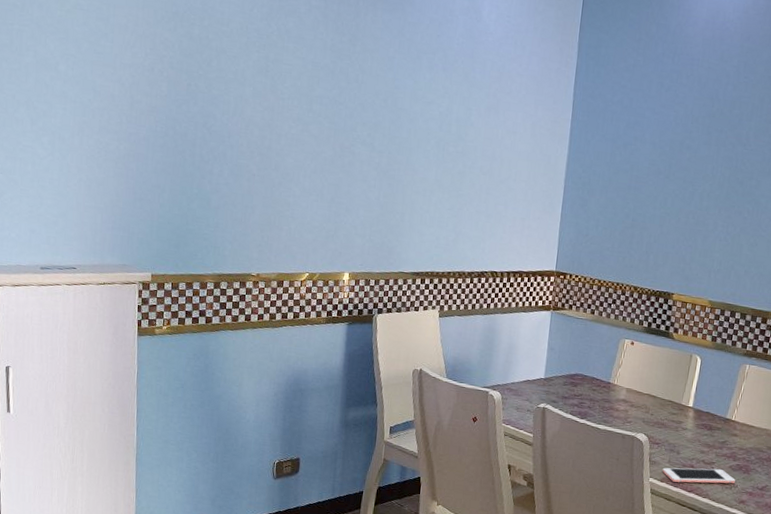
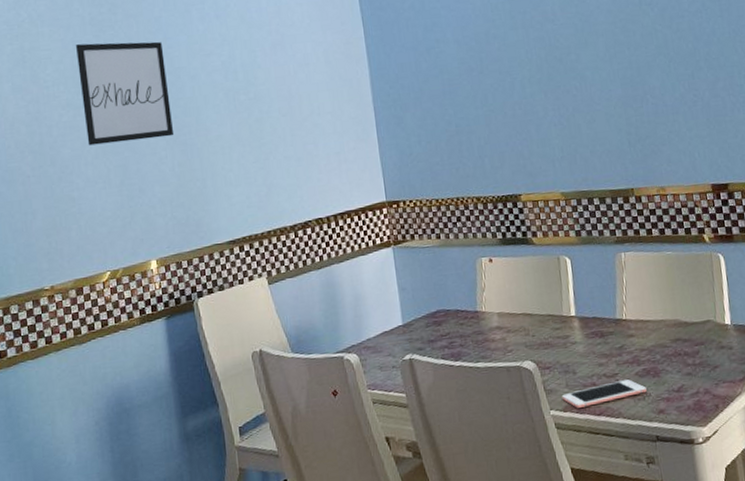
wall art: none [309,66,391,169] -> present [76,41,175,146]

